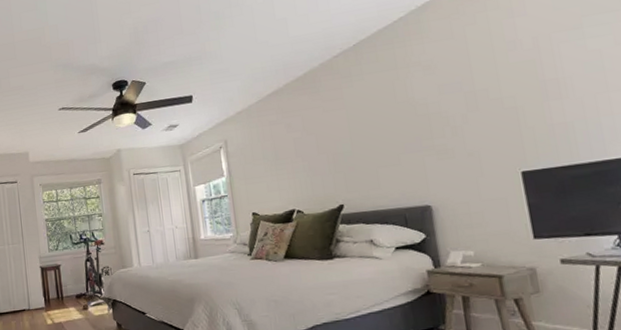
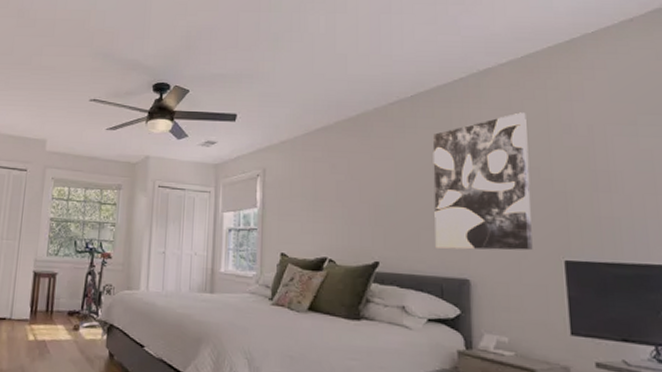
wall art: none [379,38,489,183] -> present [432,112,533,251]

